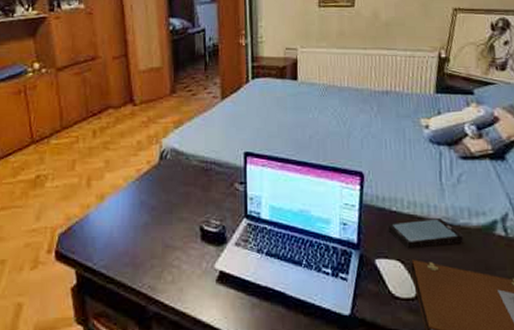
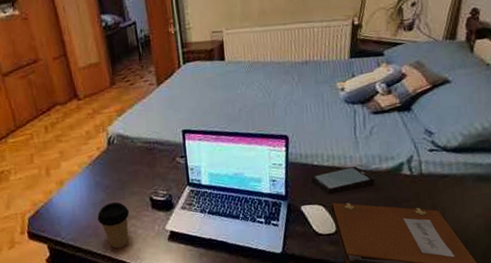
coffee cup: none [137,227,175,285] -> present [97,201,130,249]

